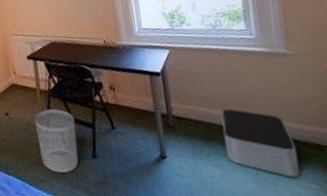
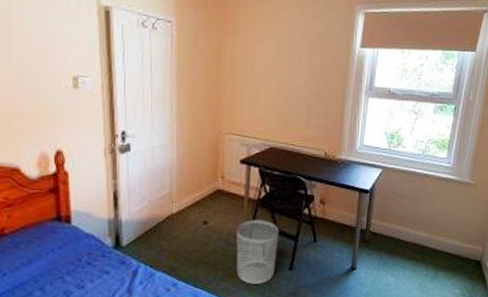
storage bin: present [221,108,301,177] -> none [404,227,455,284]

